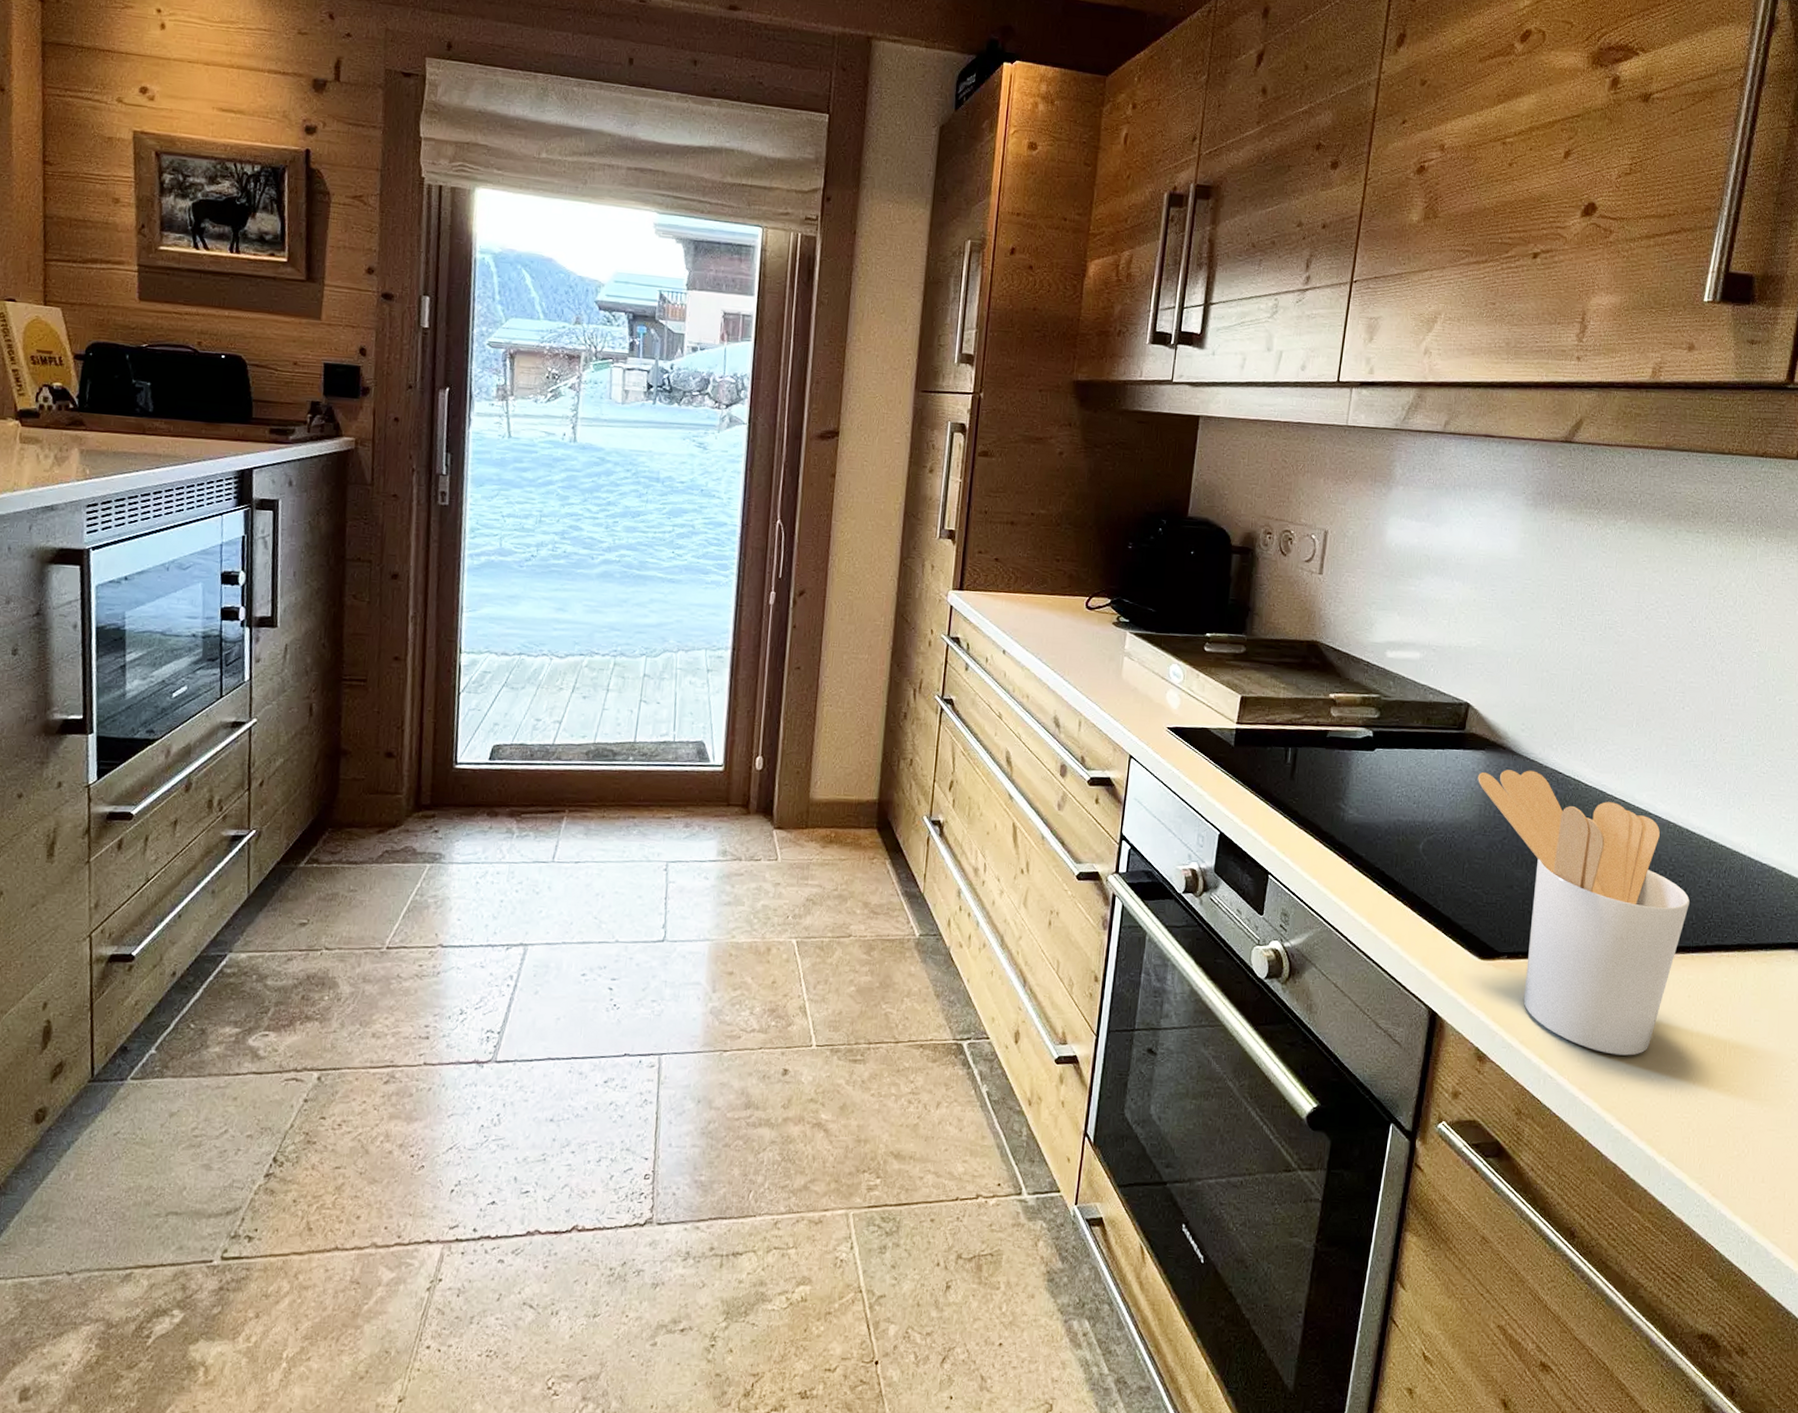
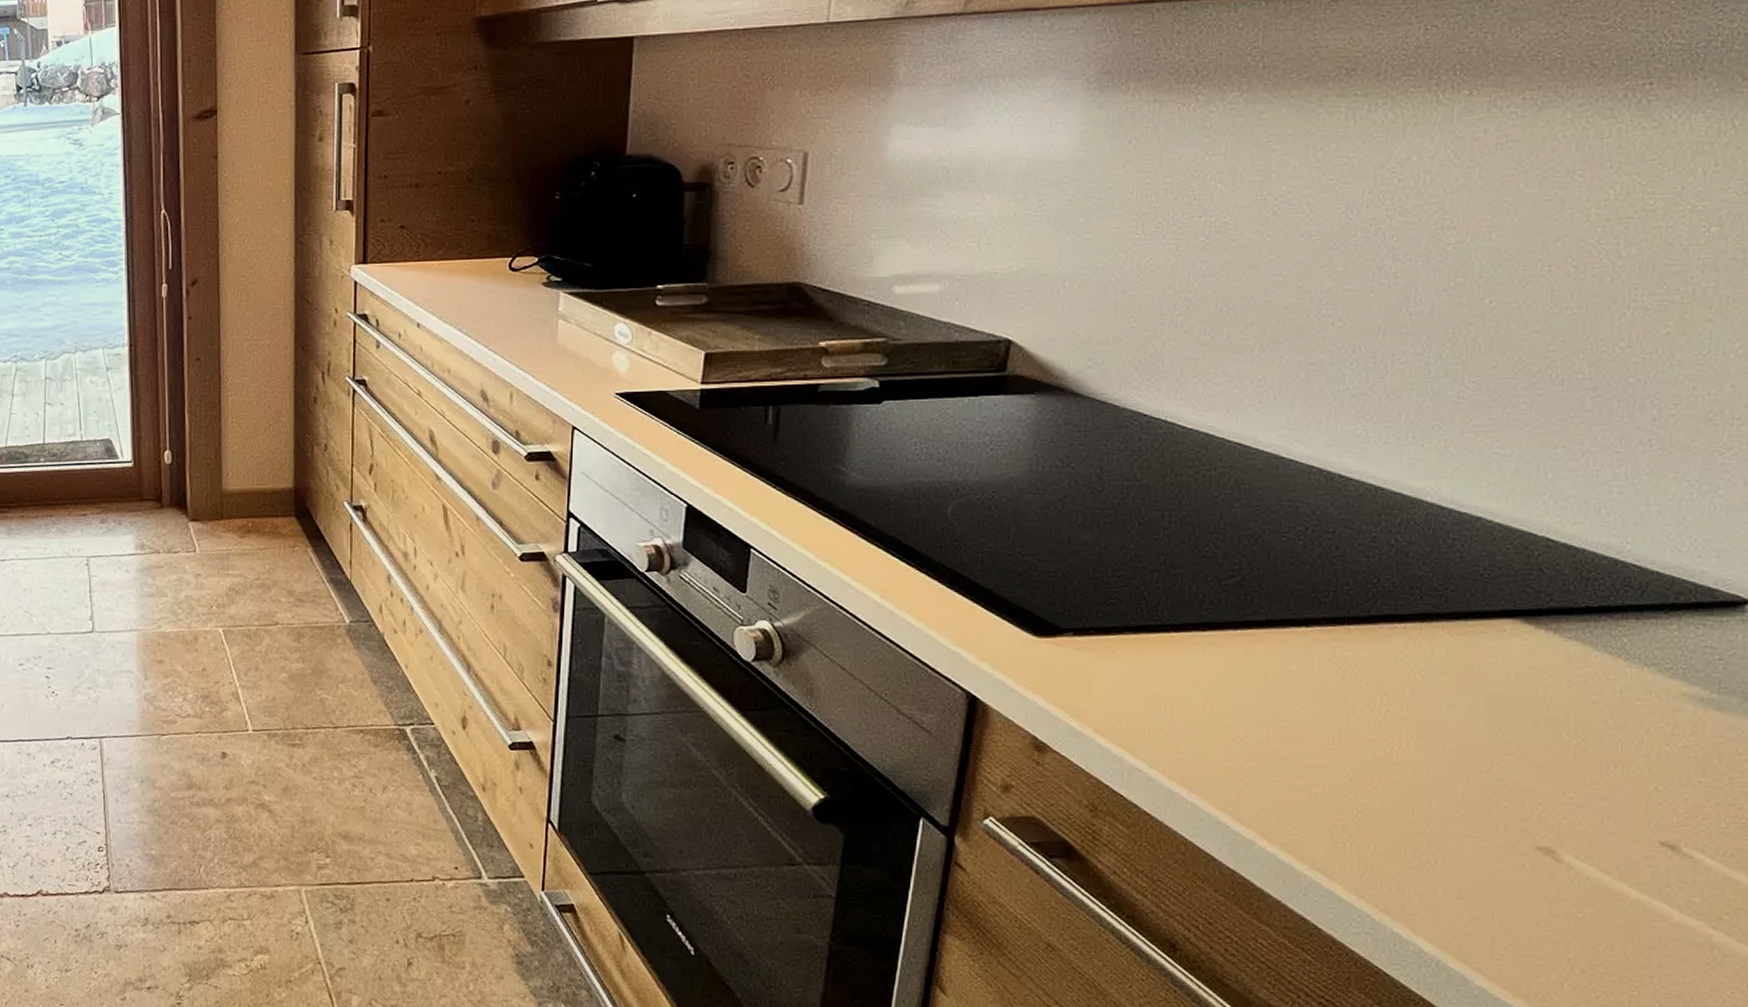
utensil holder: present [1478,769,1690,1056] -> none [1026,414,1344,747]

